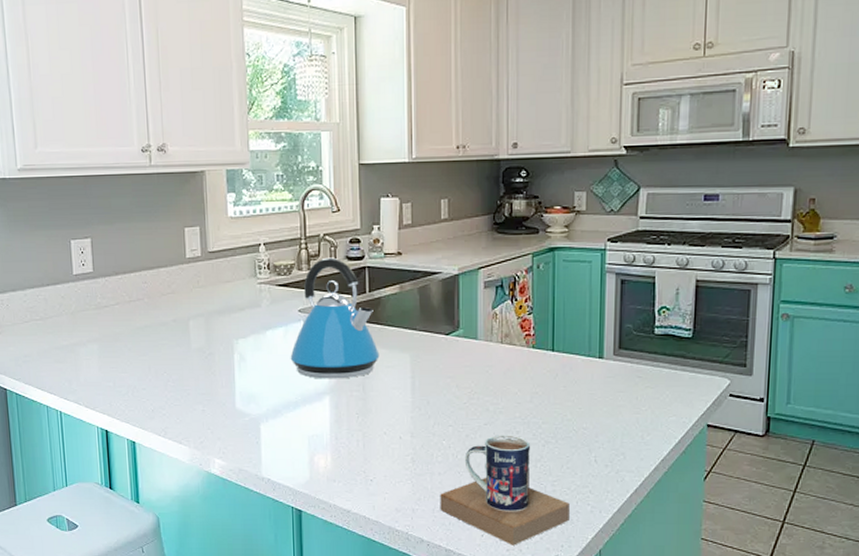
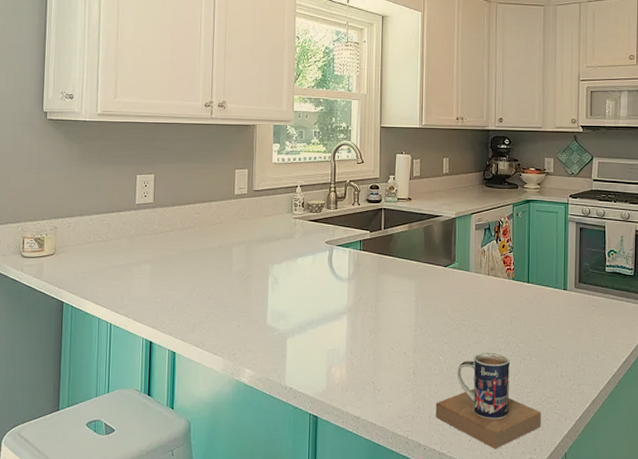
kettle: present [290,257,380,379] -> none [316,199,390,301]

